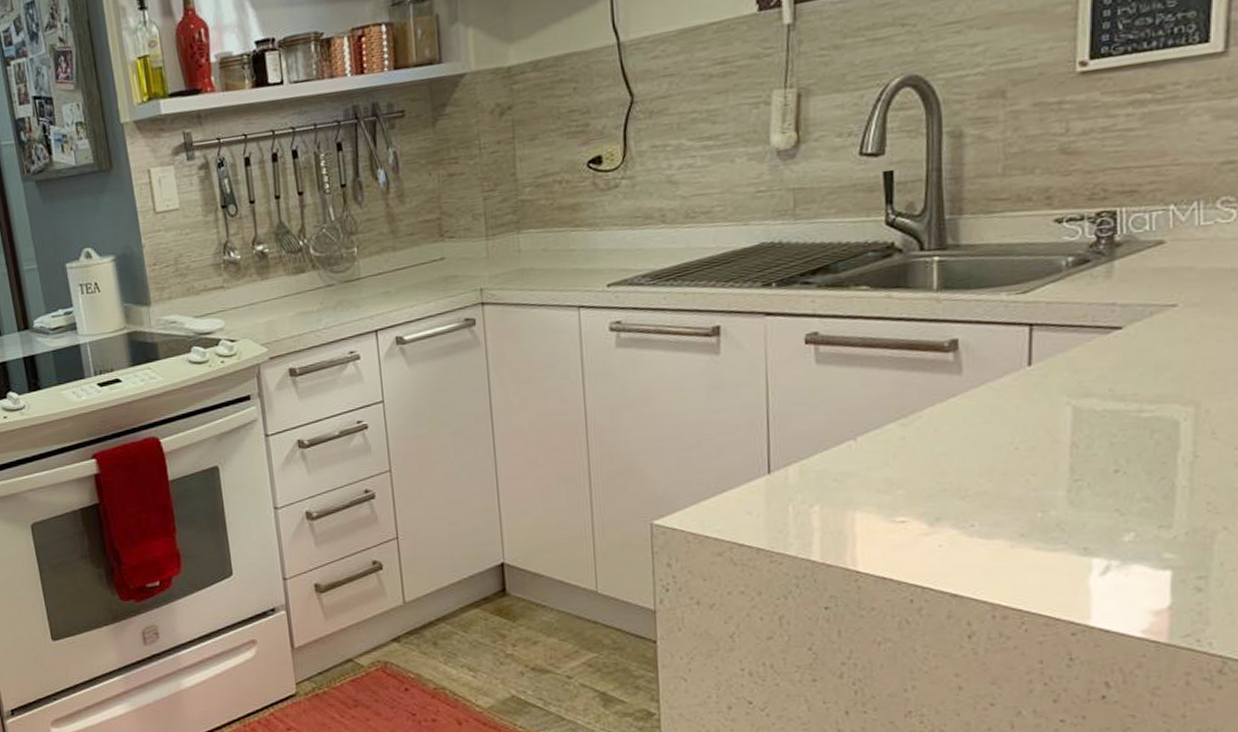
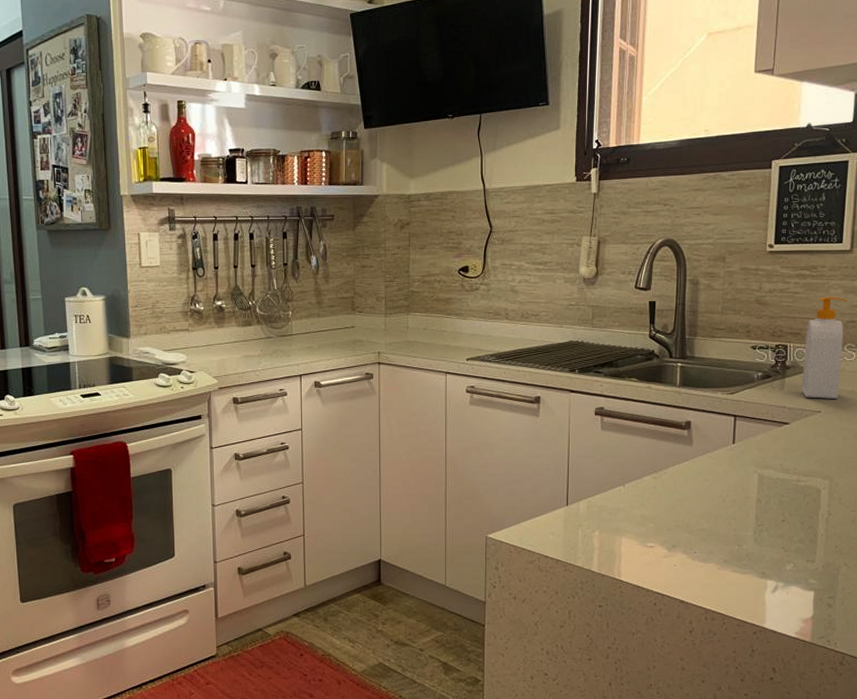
soap bottle: none [1142,126,1221,287] -> present [801,296,848,399]

